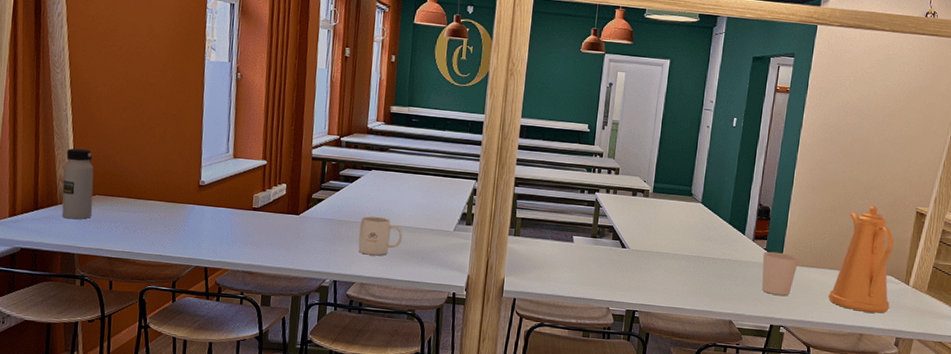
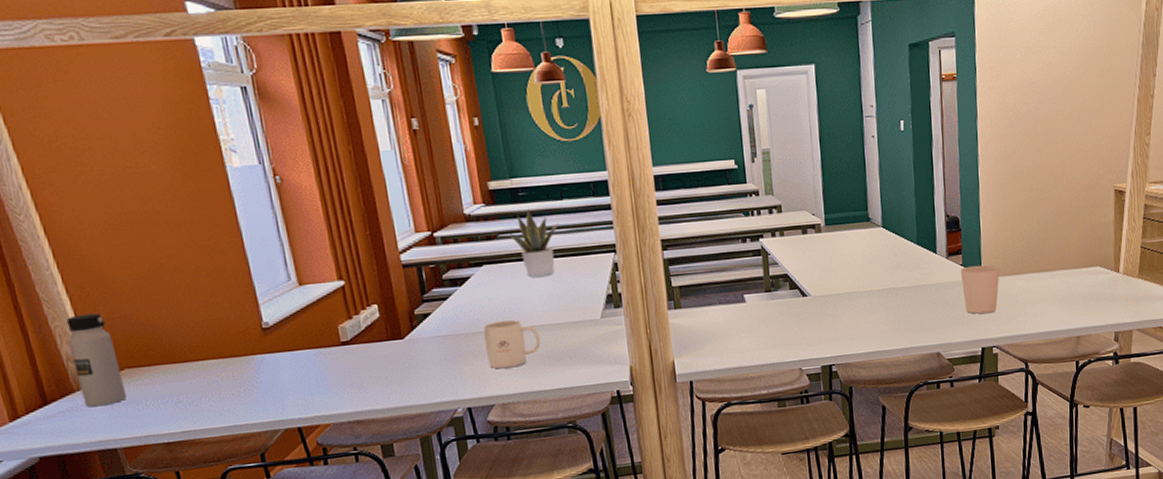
potted plant: none [398,133,438,189] -> present [509,209,560,278]
coffee pot: present [829,206,894,313] -> none [1038,192,1104,313]

